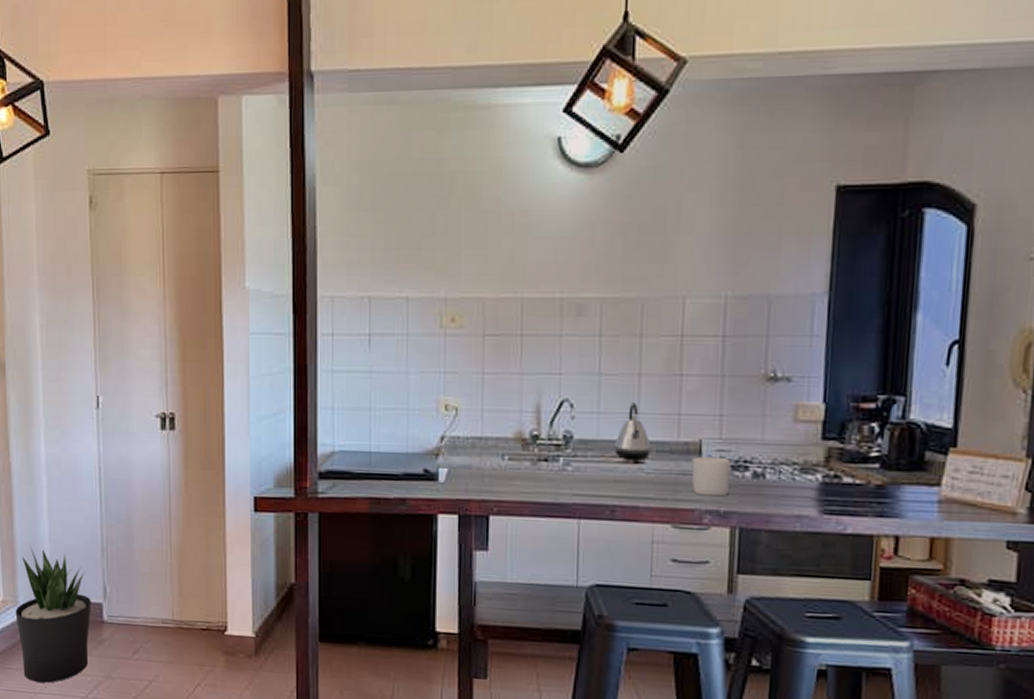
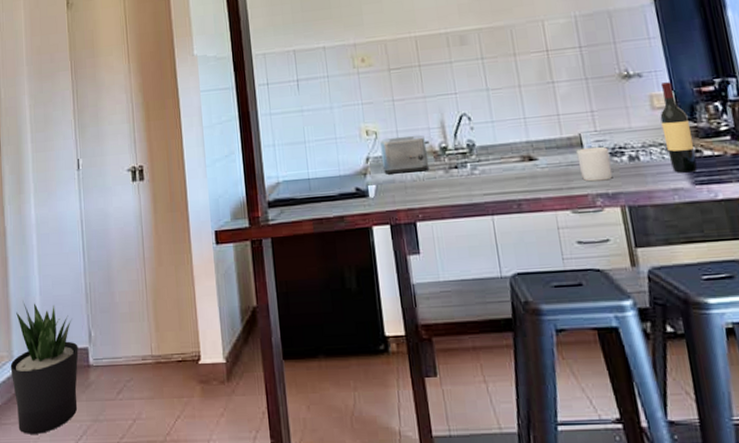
toaster: none [458,416,519,460] -> present [379,134,429,174]
kettle: present [613,402,651,460] -> none [509,110,541,159]
wine bottle: none [800,392,835,499] -> present [660,82,697,173]

